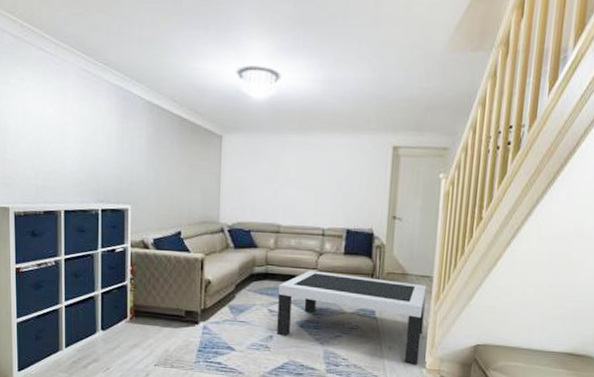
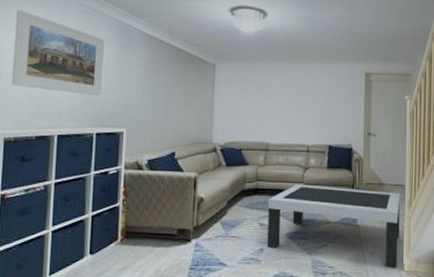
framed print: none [16,76,104,170] -> present [11,10,104,96]

